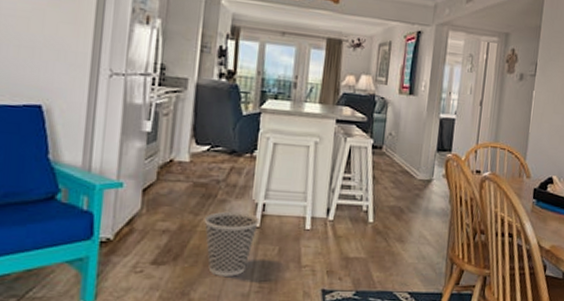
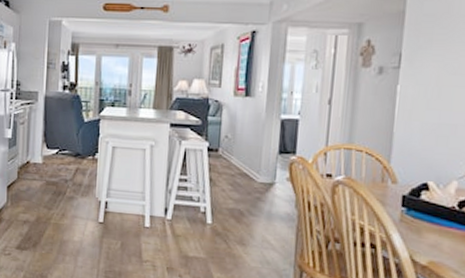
wastebasket: present [204,211,259,276] -> none [56,207,103,265]

